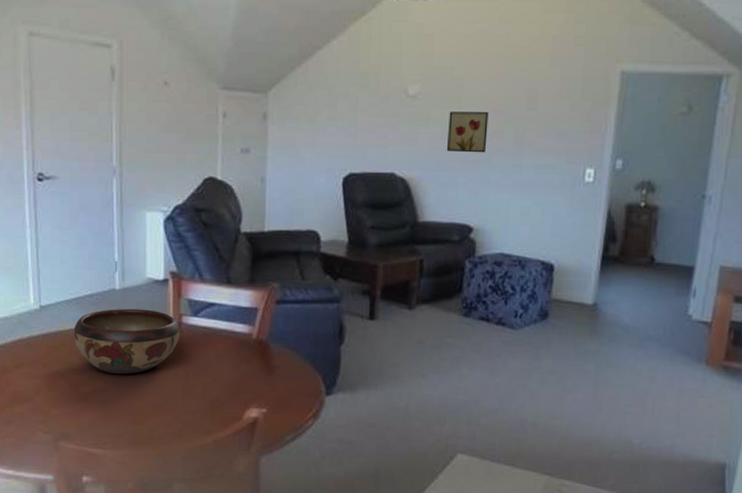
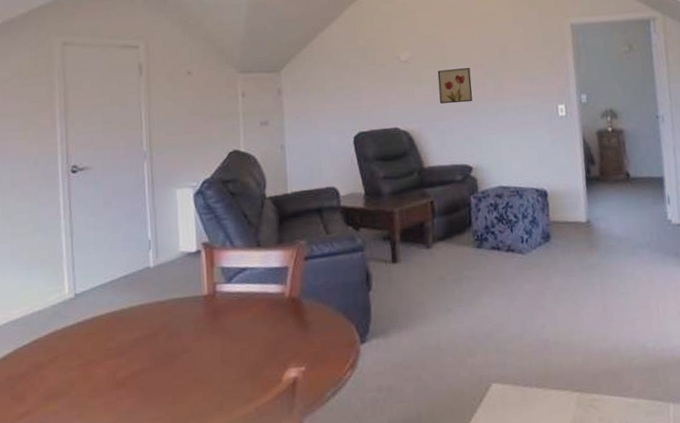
decorative bowl: present [73,308,180,374] -> none [109,282,215,354]

